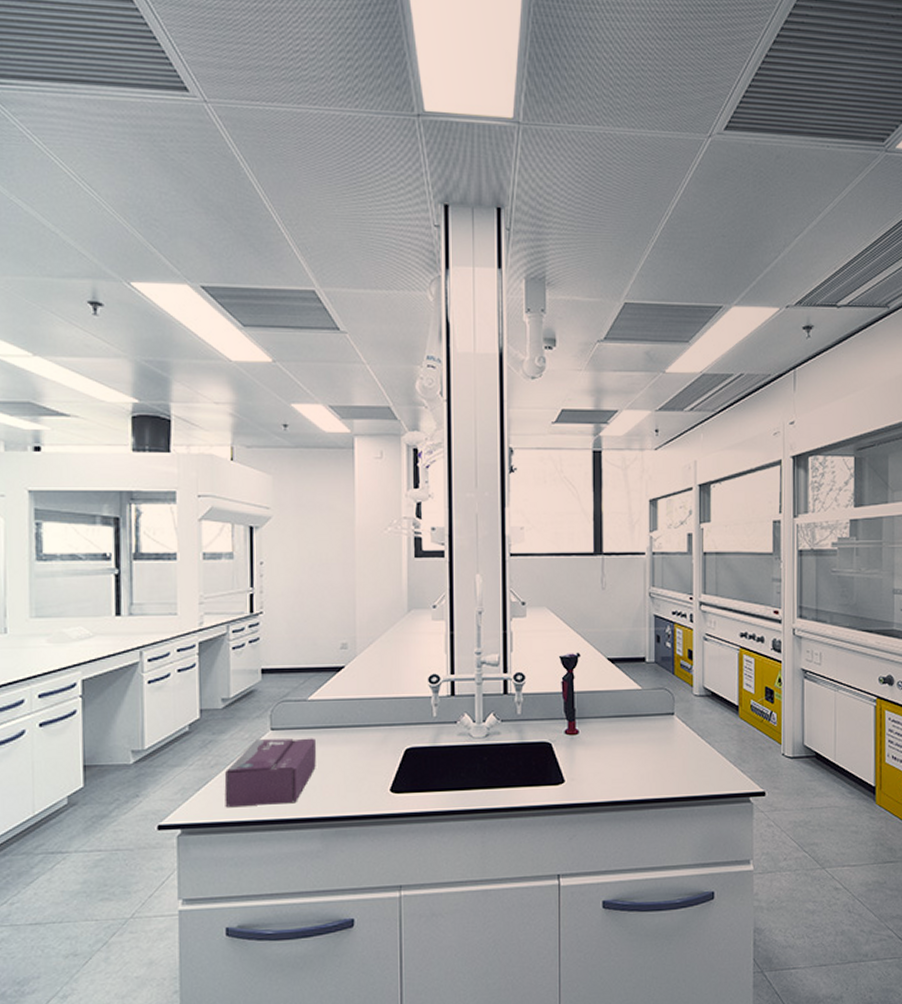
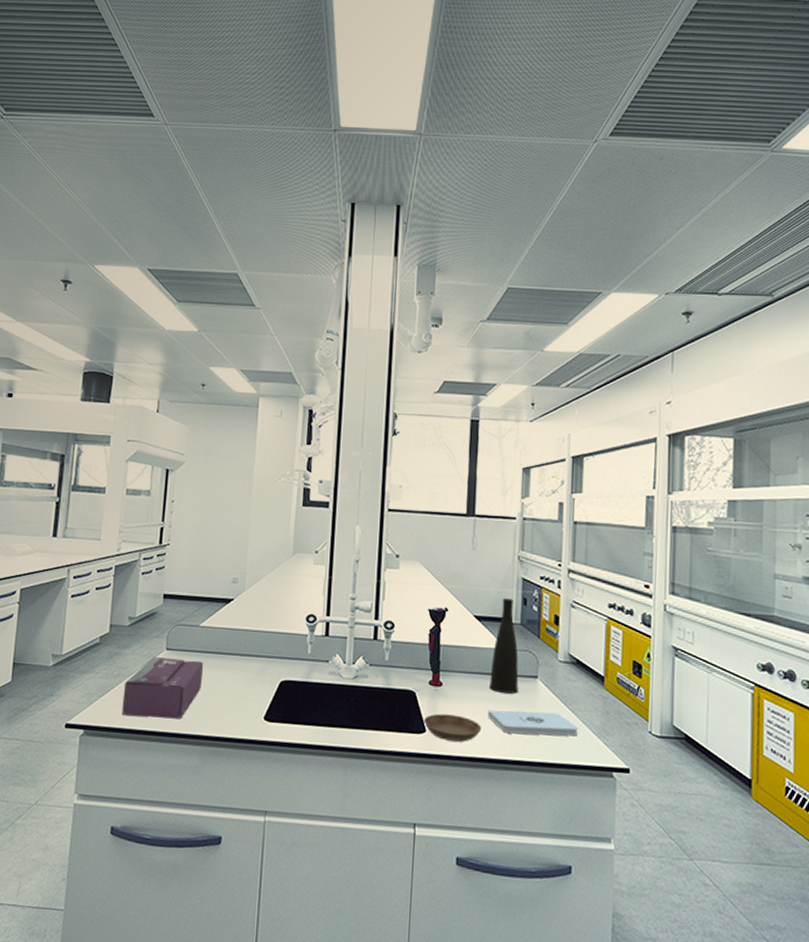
saucer: none [561,761,621,788] -> present [423,713,482,742]
vase: none [627,637,656,734] -> present [489,598,519,694]
notepad: none [627,746,715,773] -> present [488,710,578,737]

